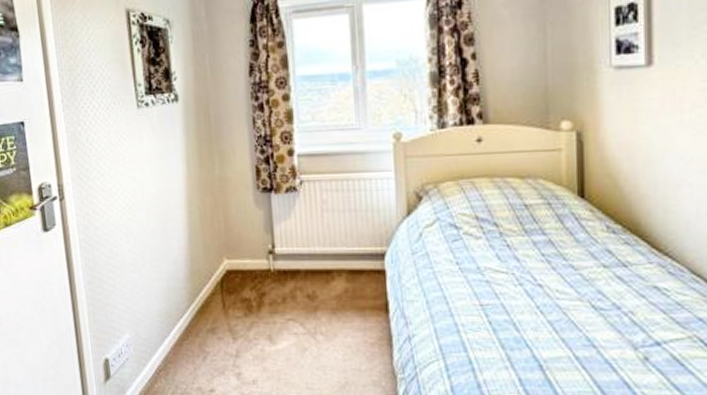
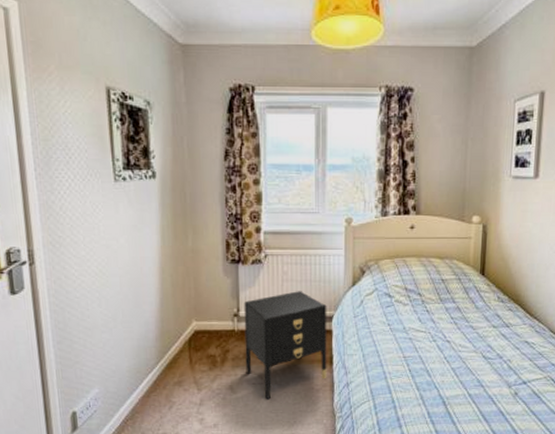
nightstand: none [279,223,383,354] -> present [244,291,327,400]

